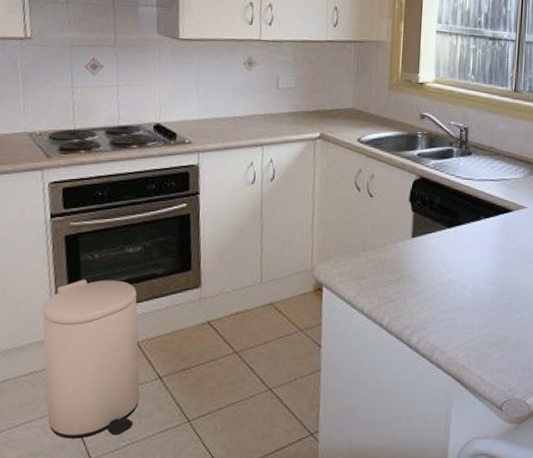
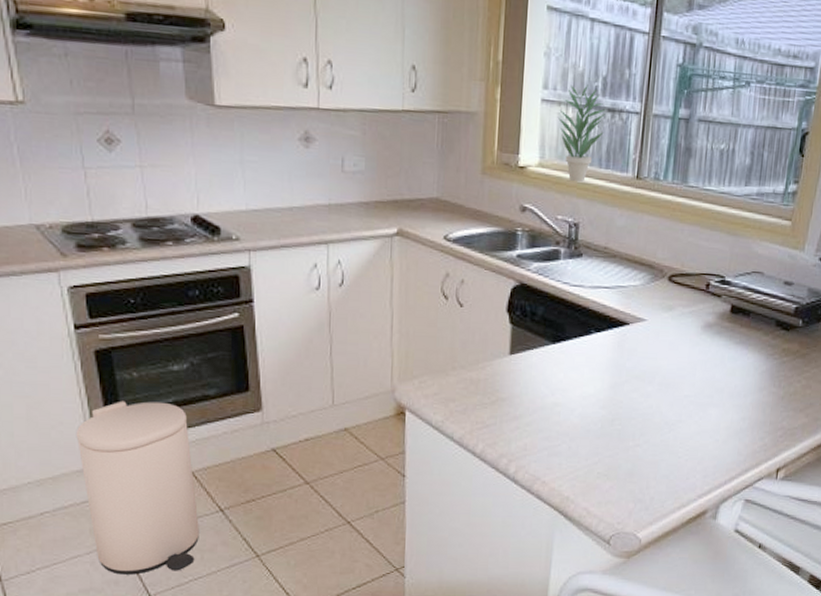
potted plant: none [450,19,488,94] -> present [558,84,606,181]

